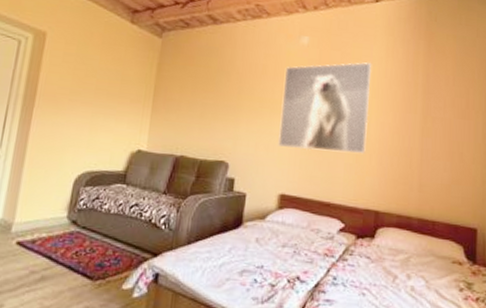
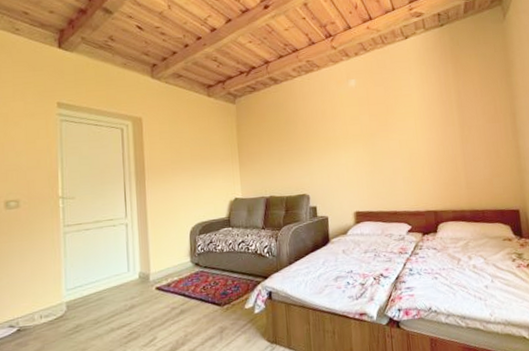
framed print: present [278,61,372,154] -> none [341,90,418,174]

